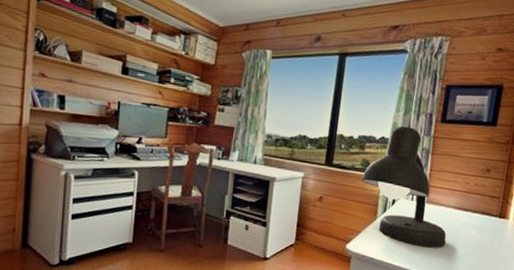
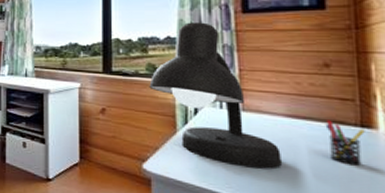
pen holder: none [476,212,501,245] -> present [325,120,365,166]

